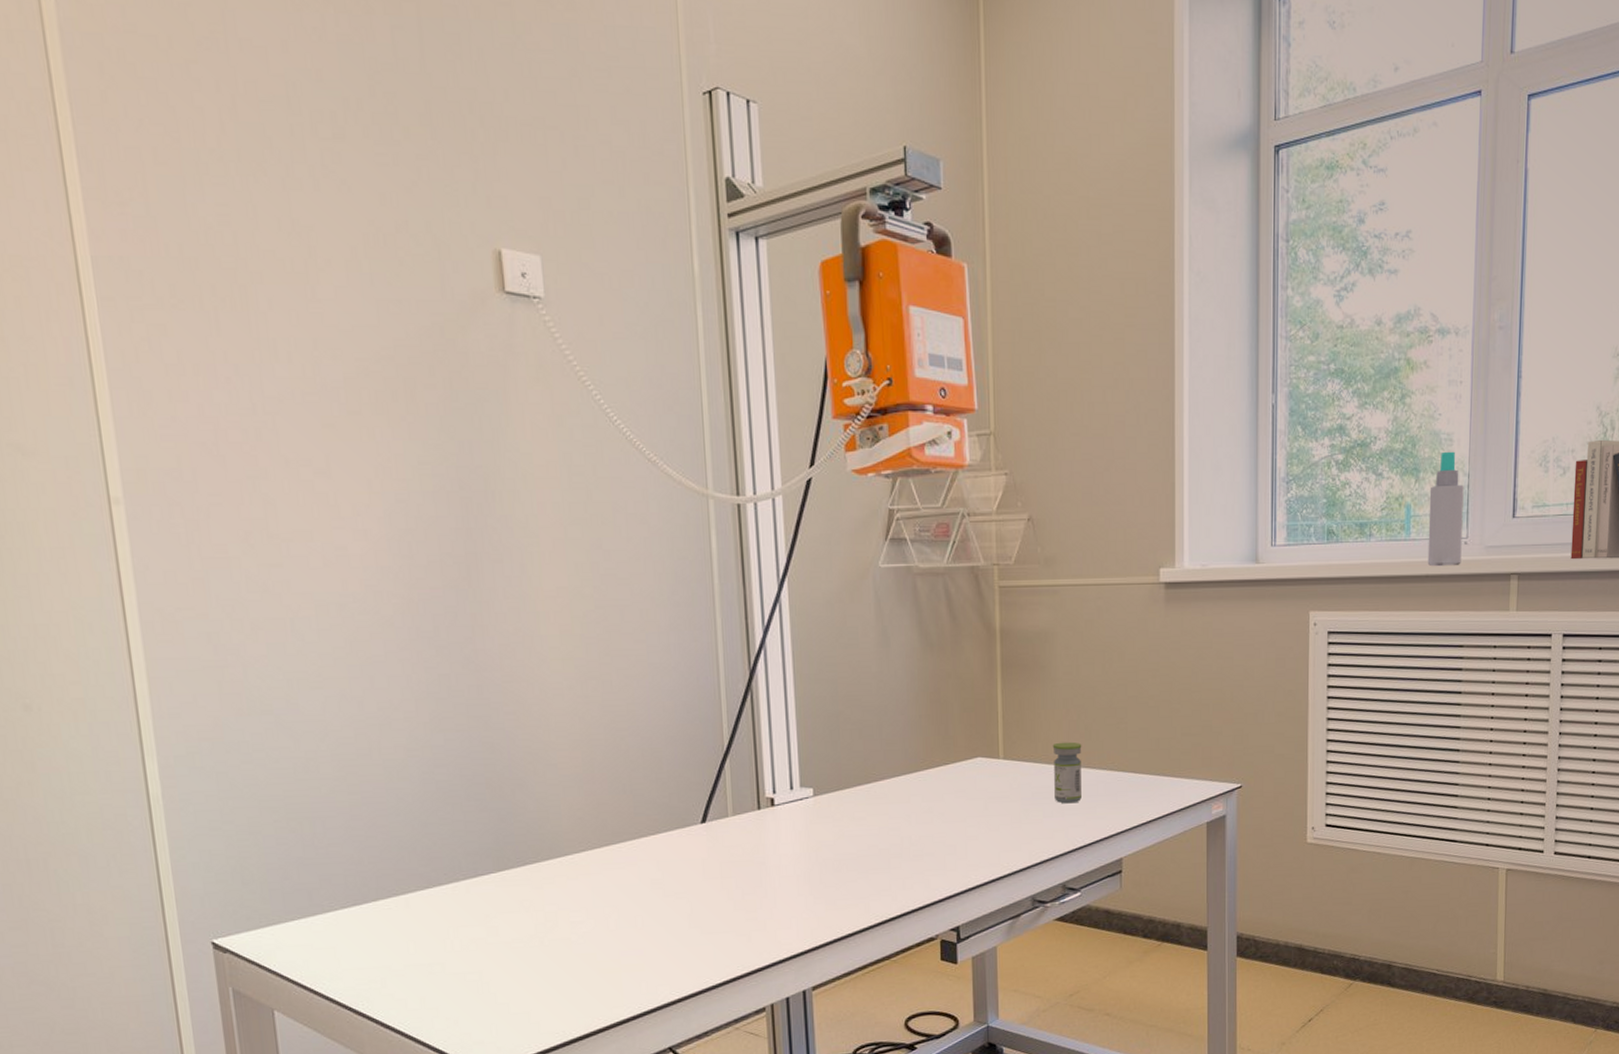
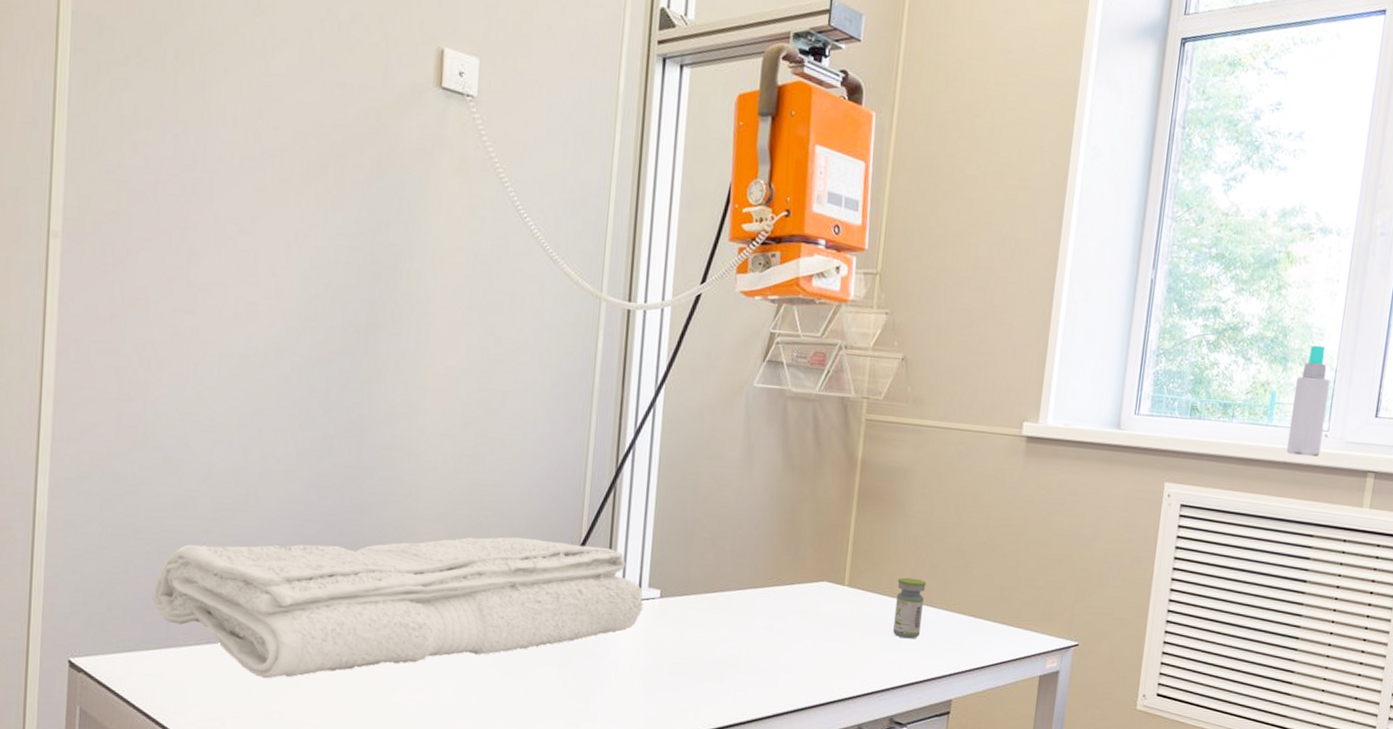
towel: none [287,752,798,933] -> present [152,536,643,679]

